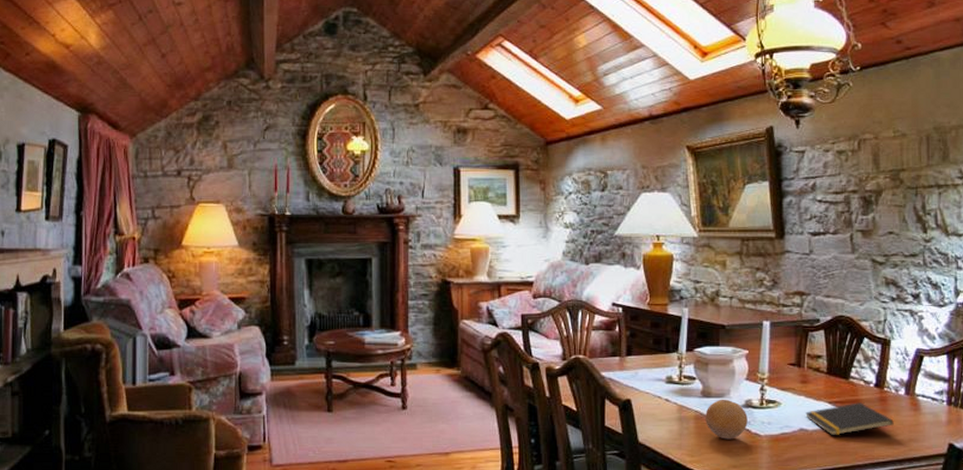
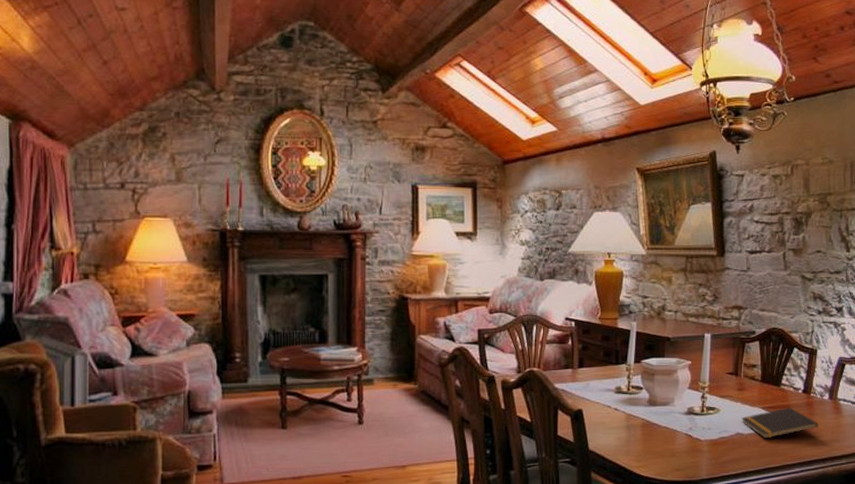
fruit: present [705,399,748,440] -> none [651,407,690,445]

